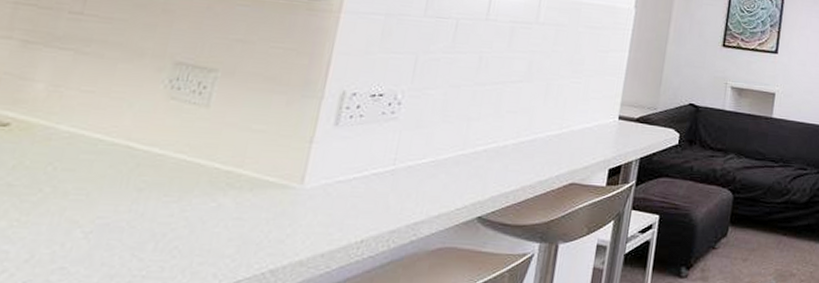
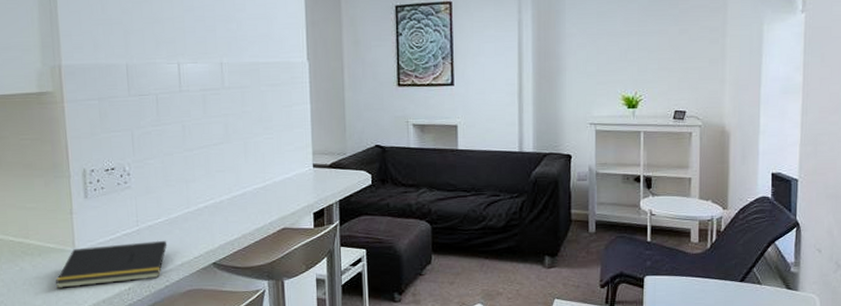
notepad: none [260,184,427,235] -> present [55,240,167,288]

